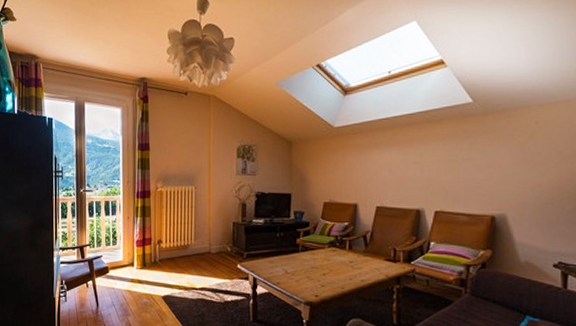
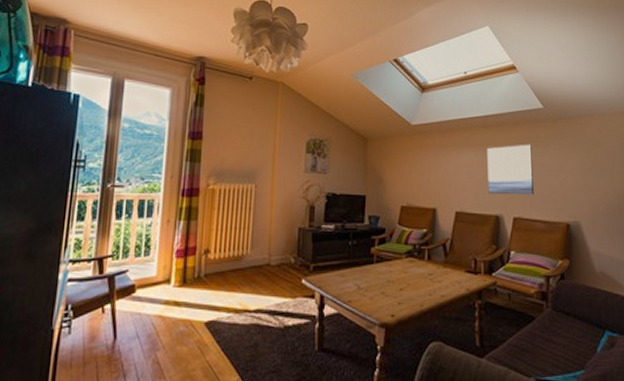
wall art: none [410,139,459,190] -> present [487,144,535,195]

